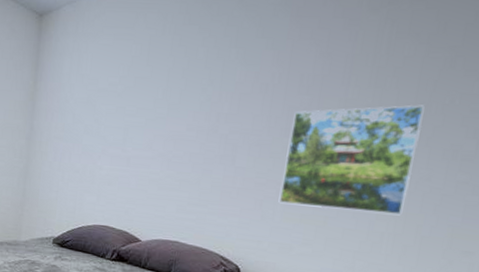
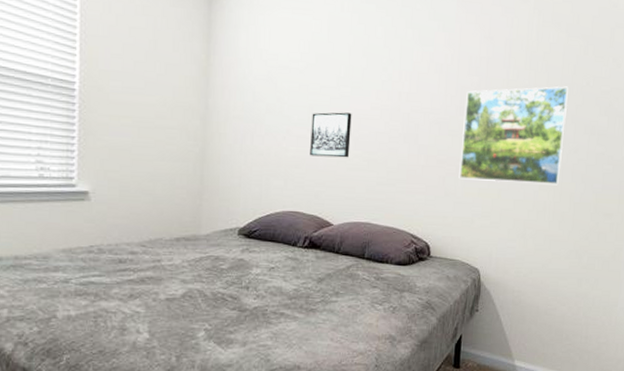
wall art: none [123,133,167,178] -> present [310,112,352,158]

